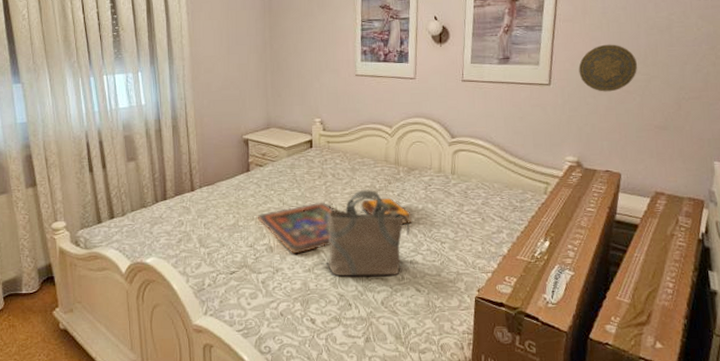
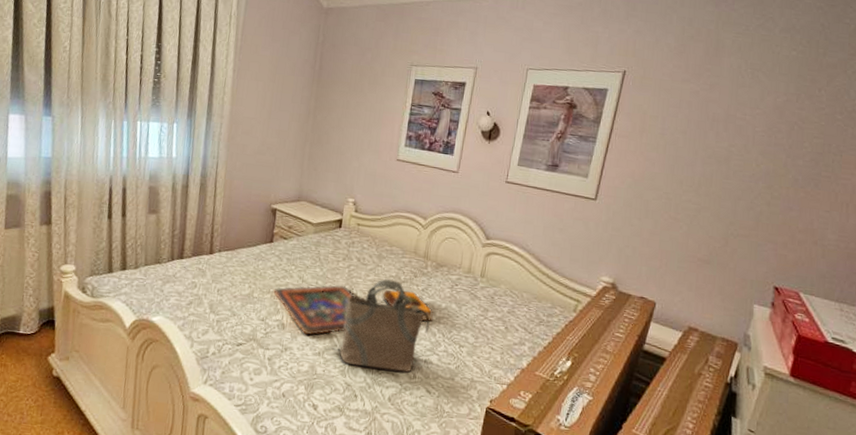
decorative plate: present [578,44,637,92] -> none [627,166,689,217]

